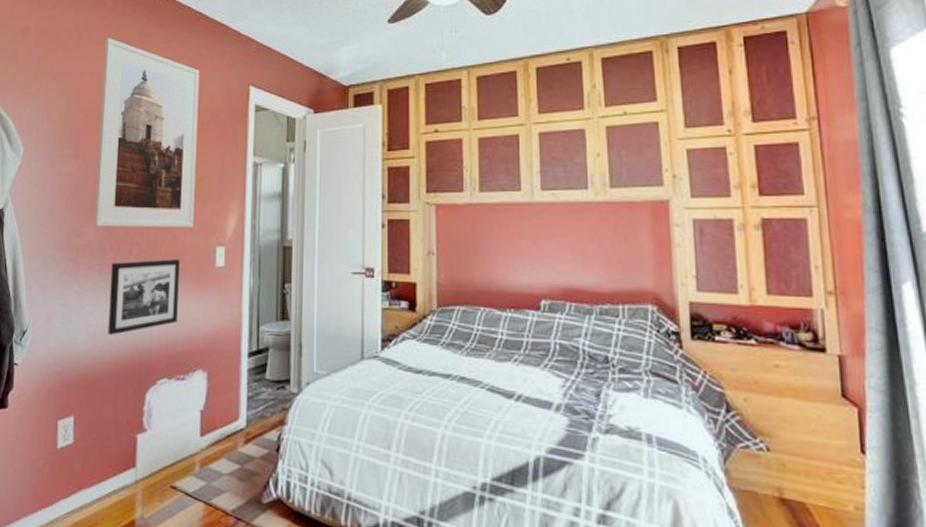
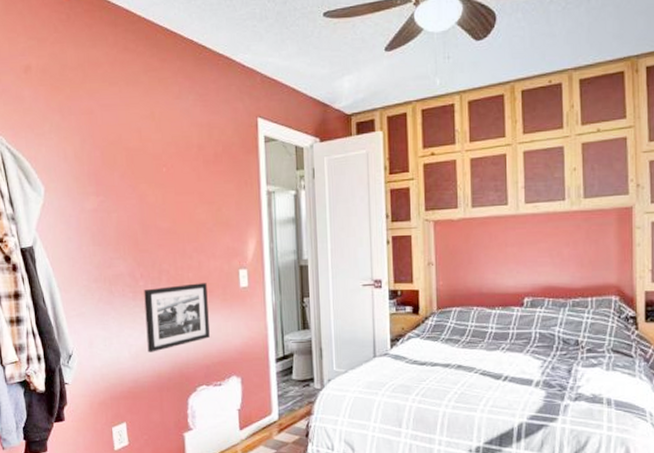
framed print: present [93,38,200,228] -> none [110,74,216,258]

